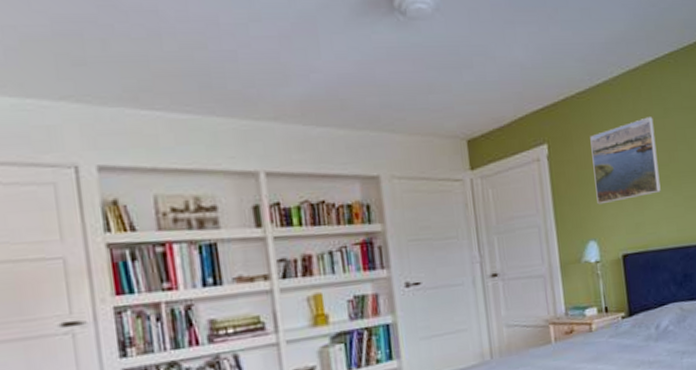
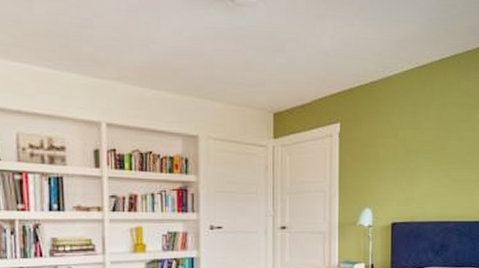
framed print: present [590,117,661,205] -> none [376,108,433,179]

